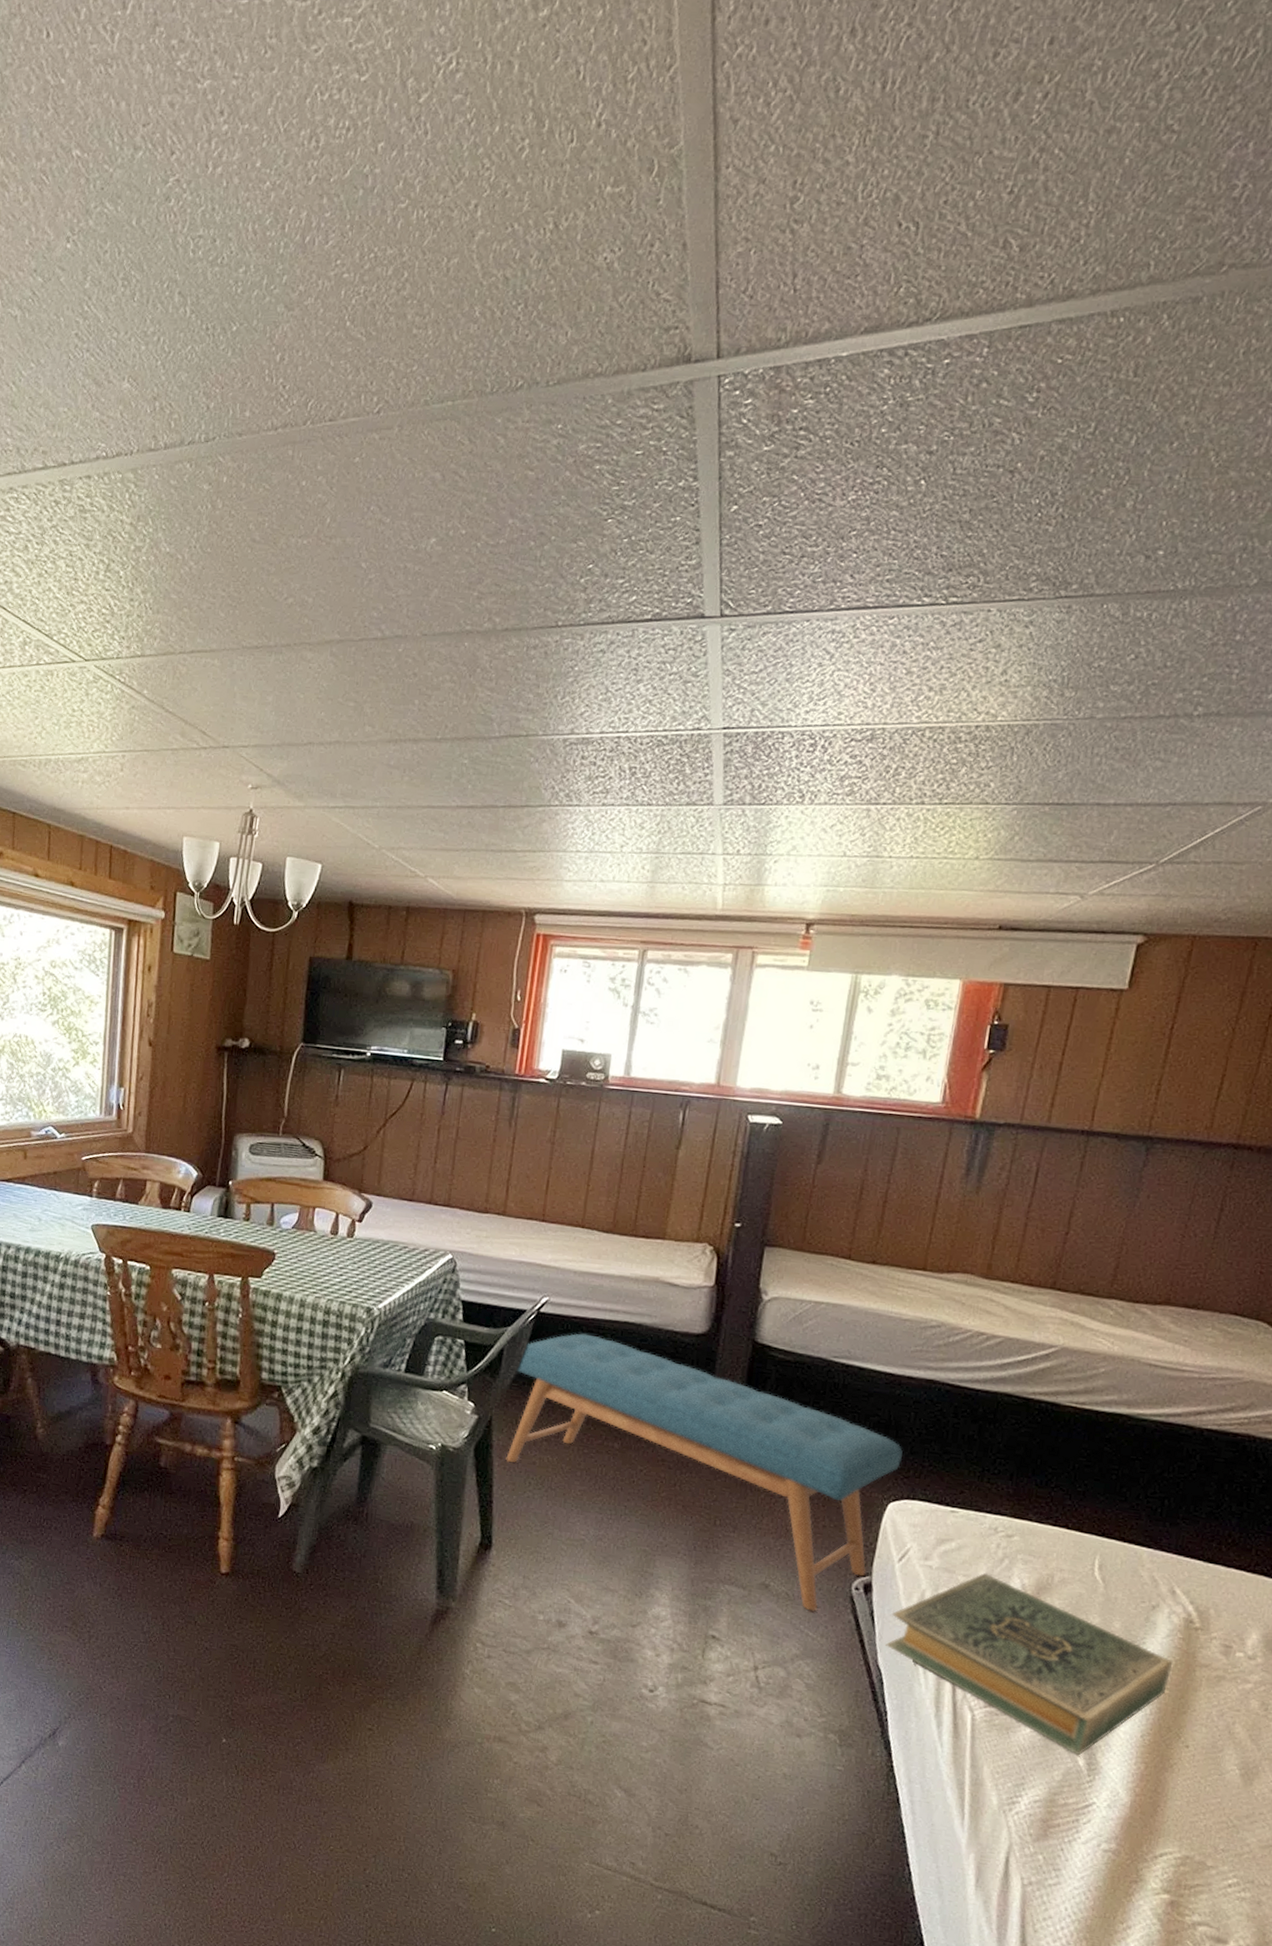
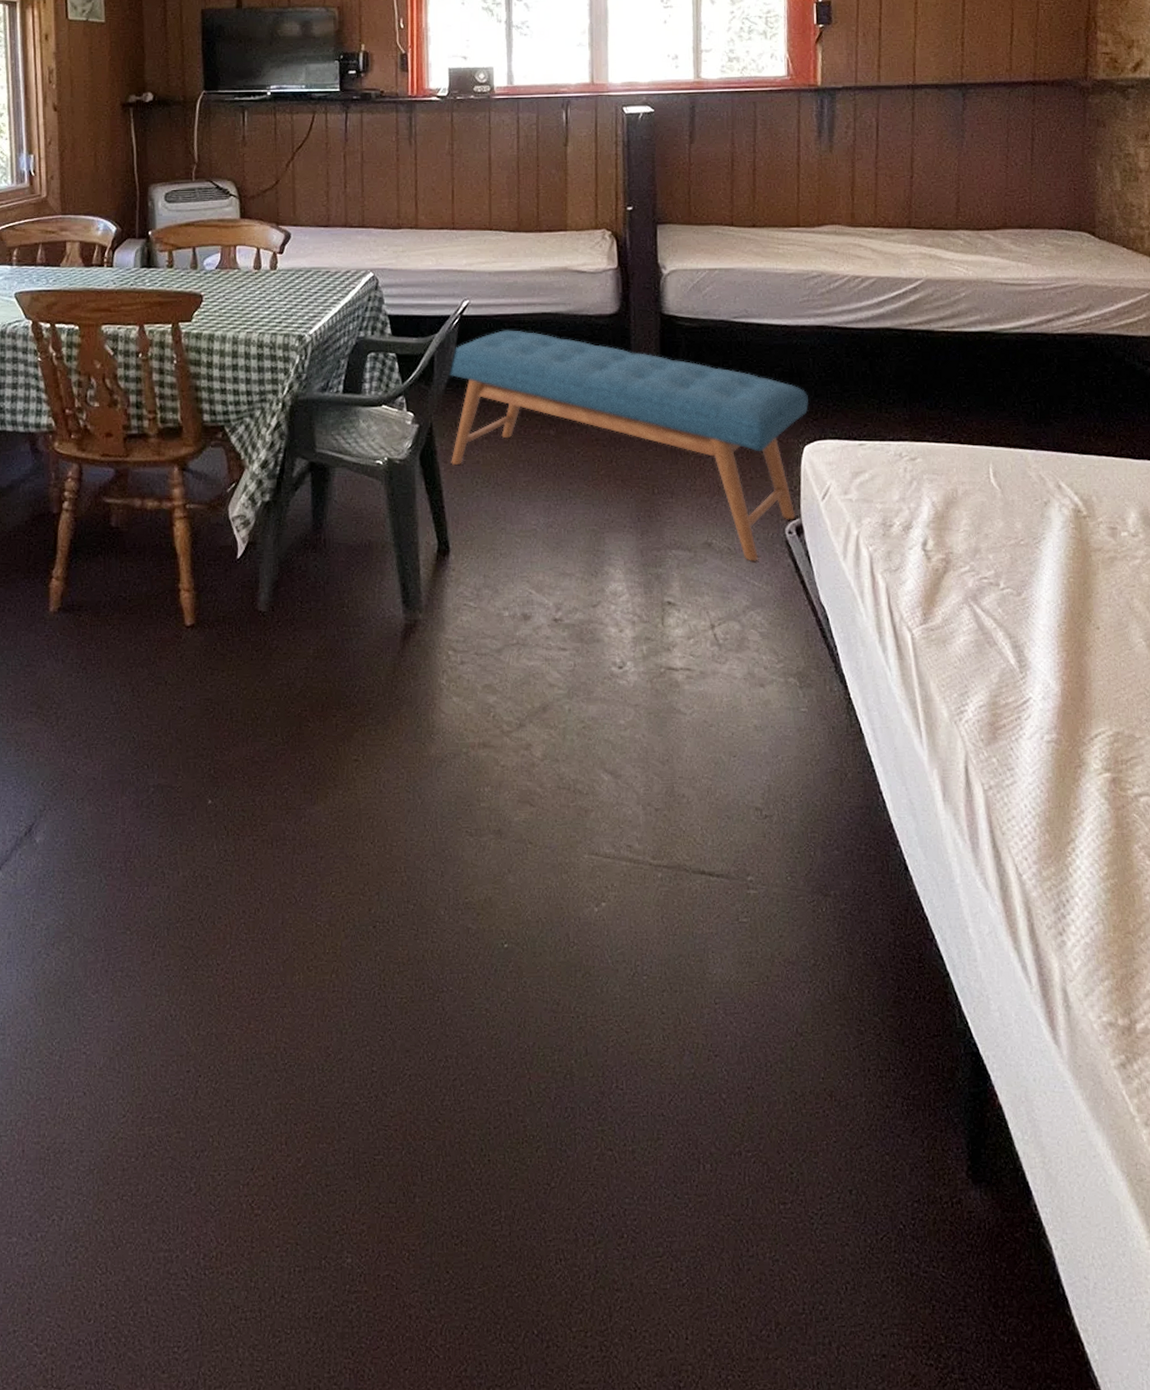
hardback book: present [886,1572,1173,1756] -> none [824,496,1072,655]

